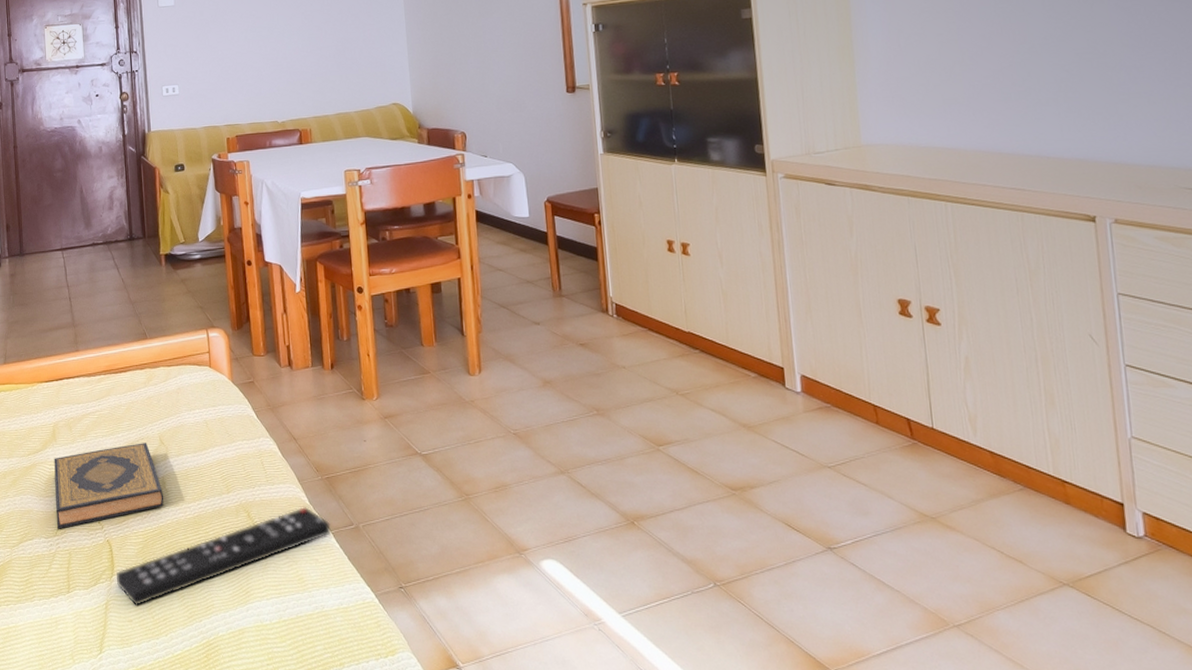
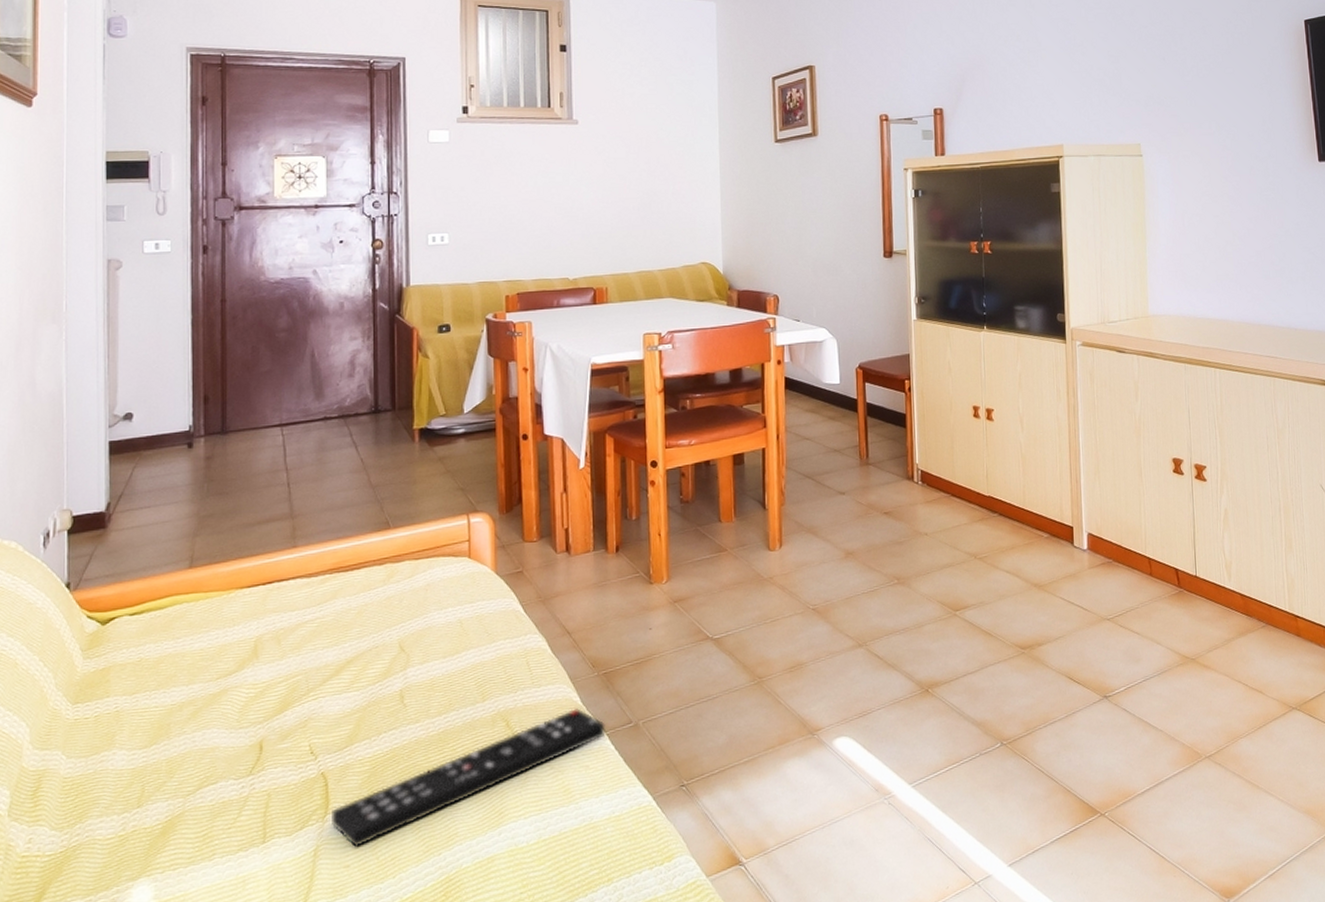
hardback book: present [54,443,164,529] -> none [252,651,401,767]

